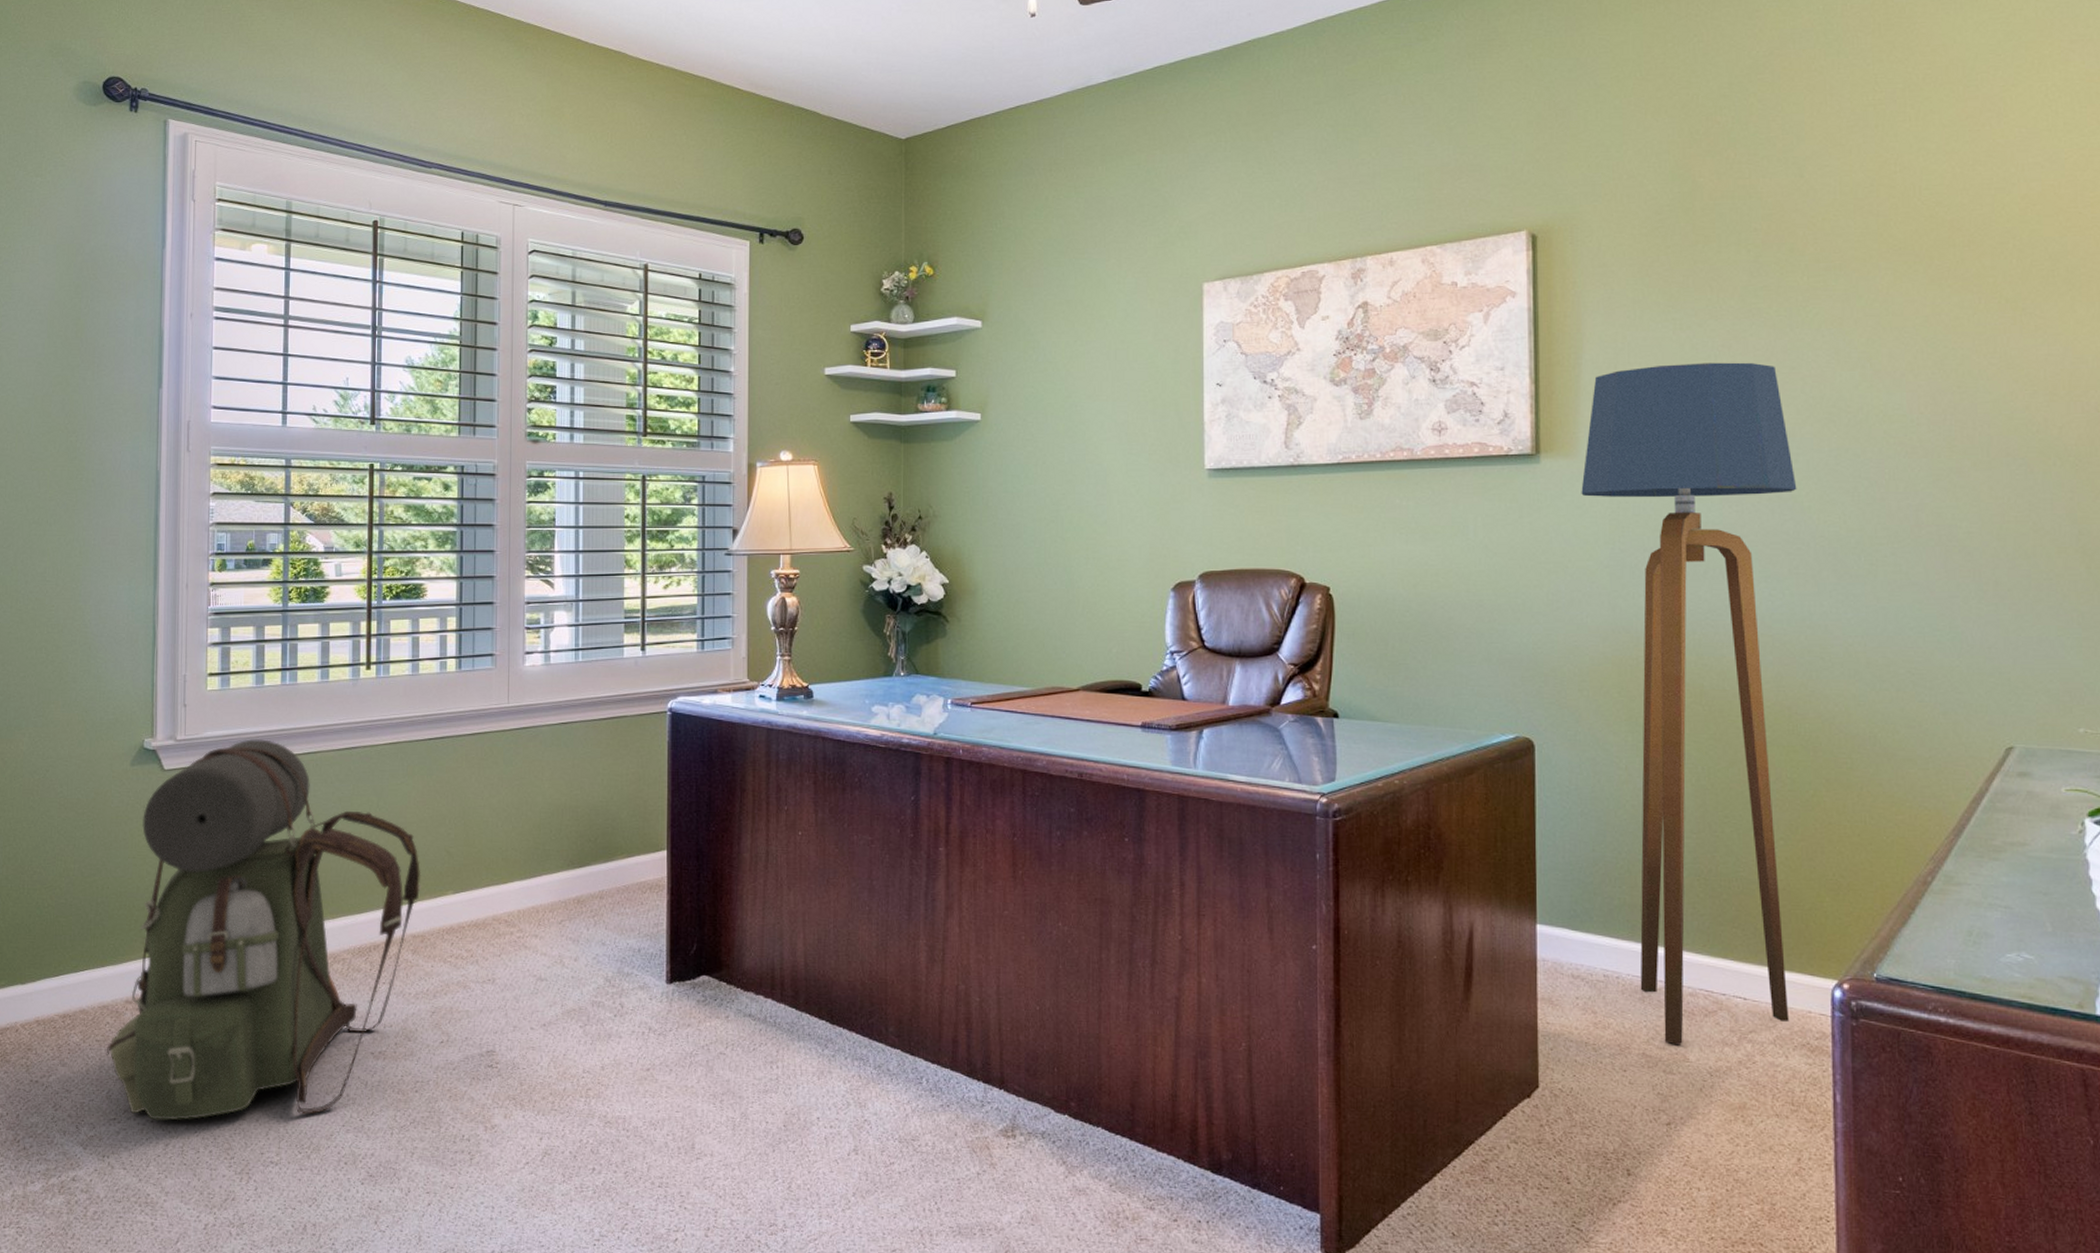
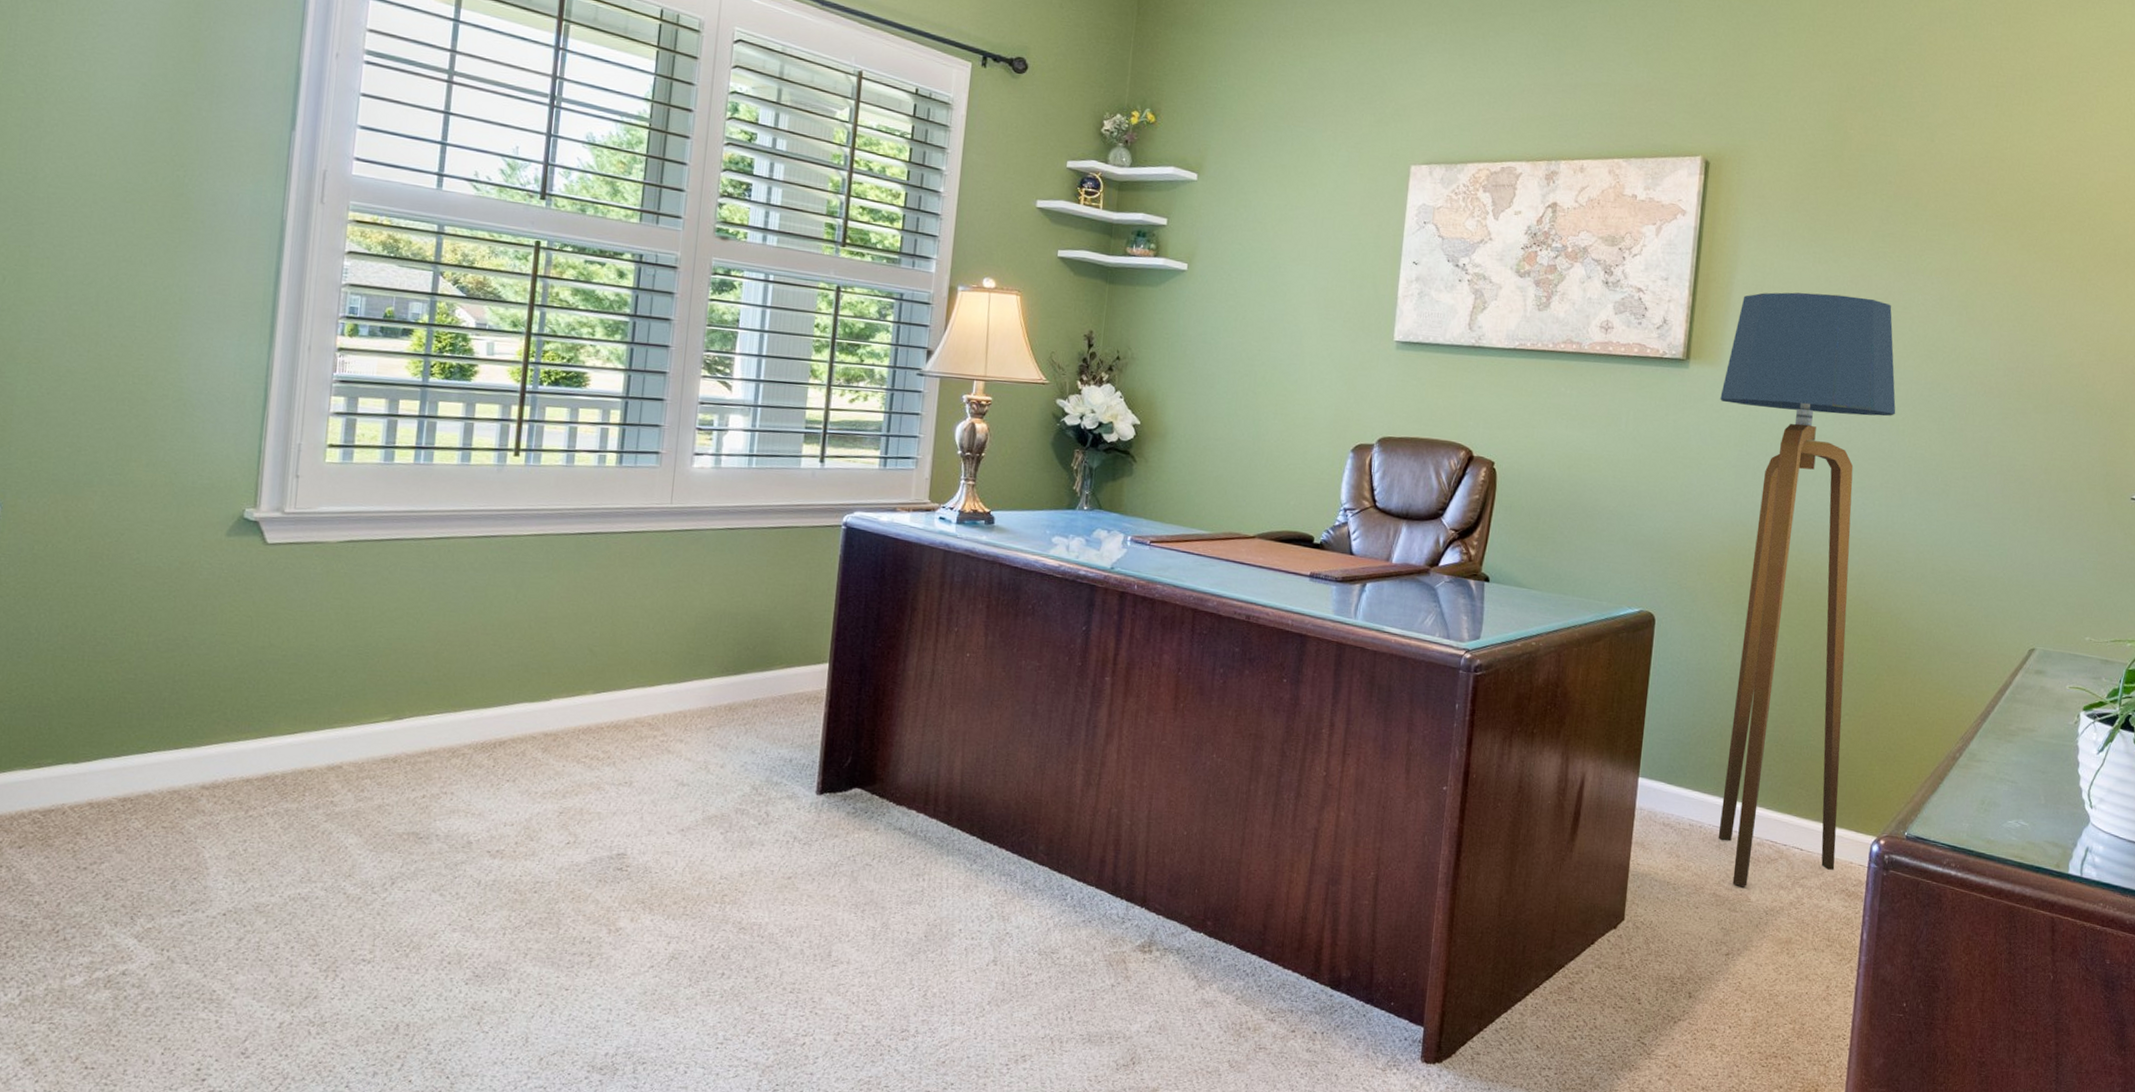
backpack: present [106,739,422,1121] -> none [173,518,560,915]

